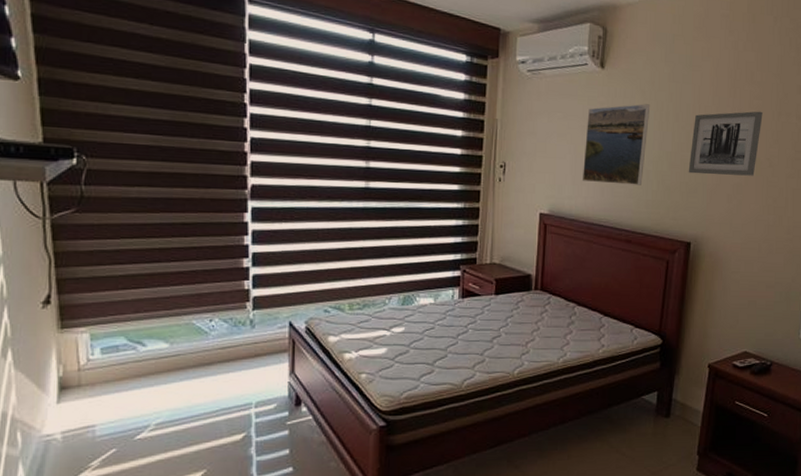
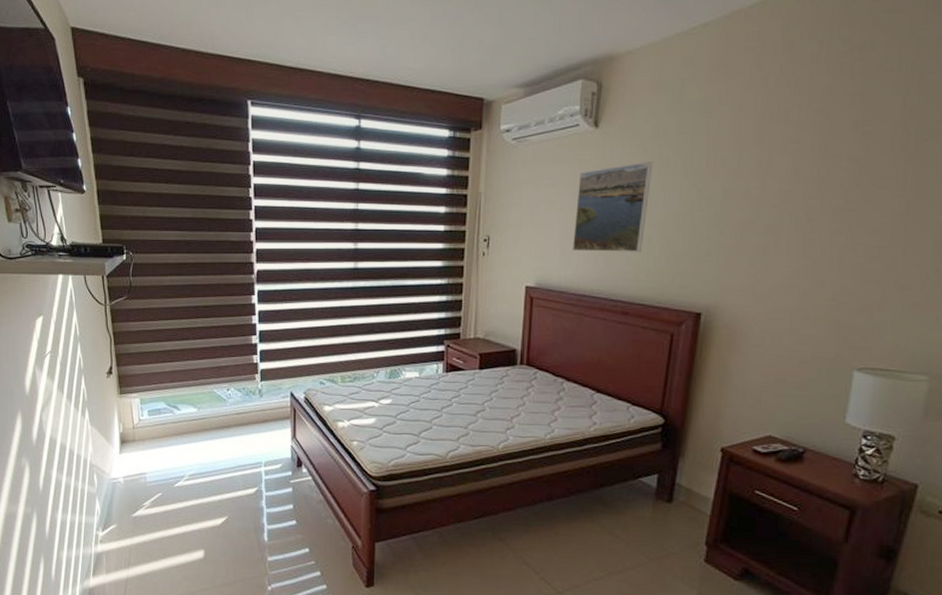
wall art: present [688,111,763,176] -> none [699,157,800,236]

